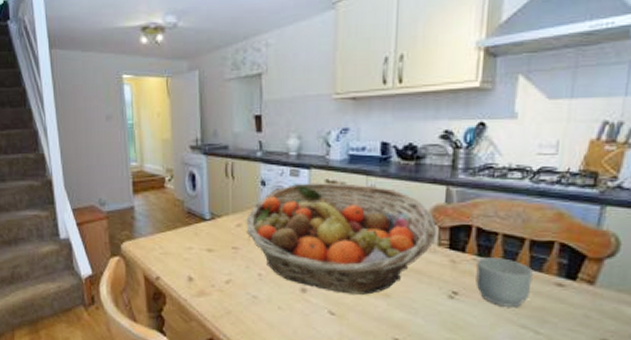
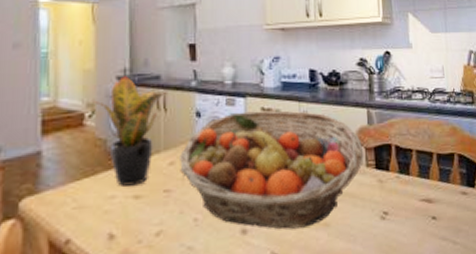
potted plant: none [169,146,236,241] -> present [91,76,169,186]
mug: present [476,257,533,307] -> none [399,173,444,221]

